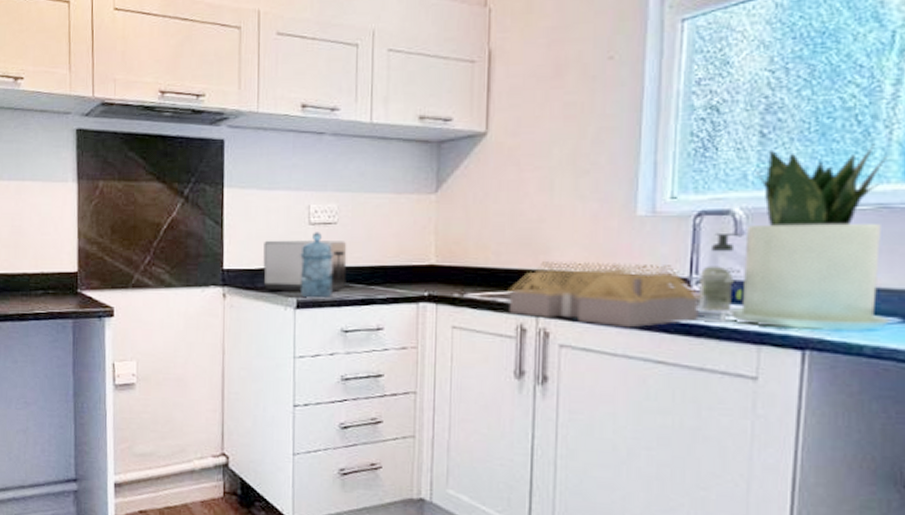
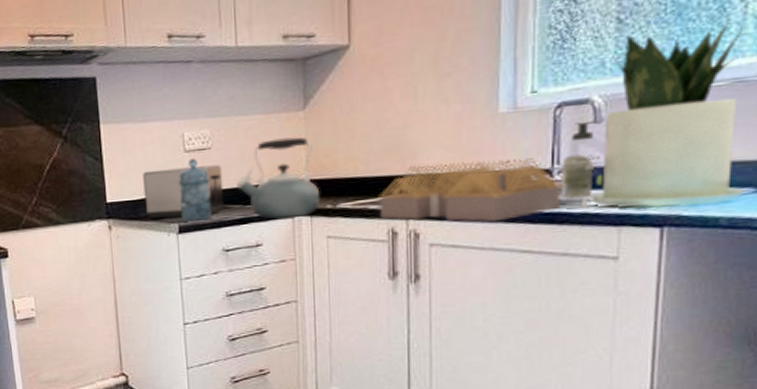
kettle: none [361,220,448,305] -> present [236,137,321,220]

